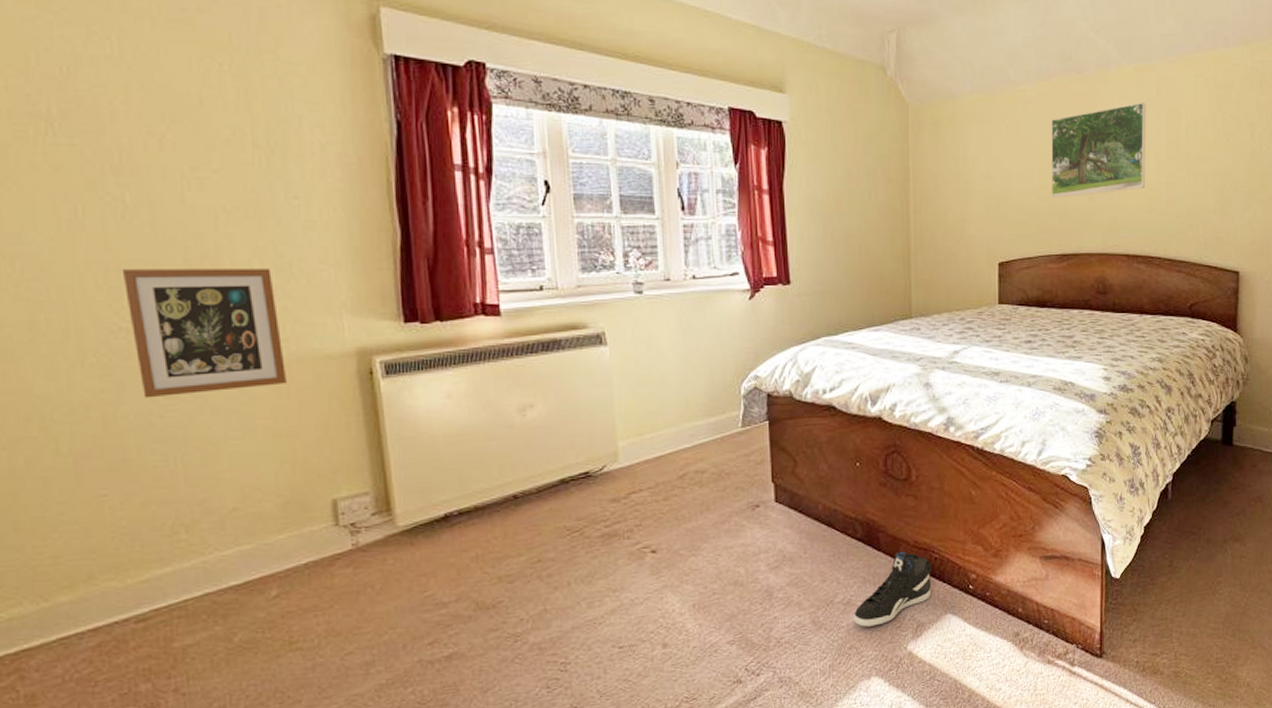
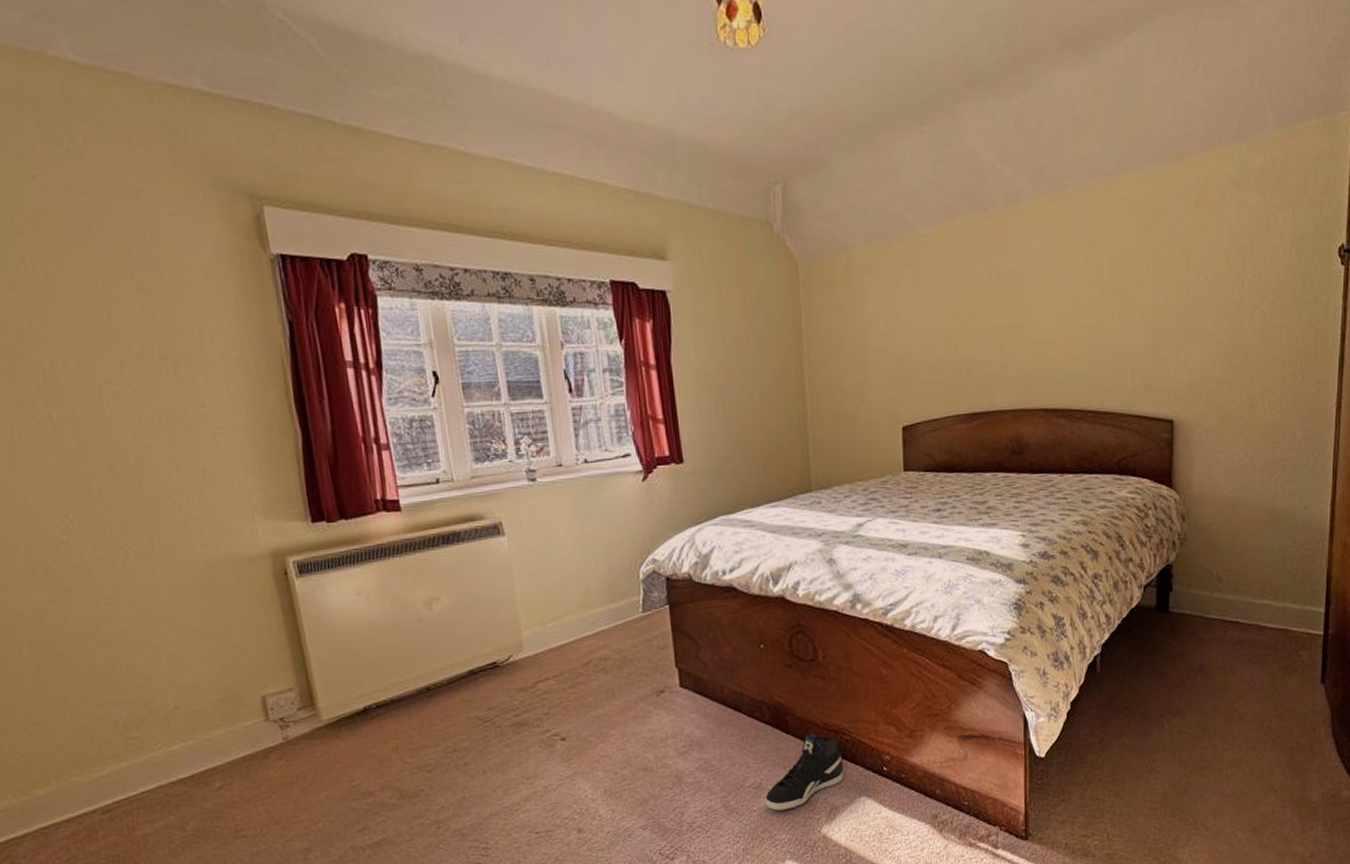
picture frame: present [121,268,287,399] -> none [56,476,211,606]
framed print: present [1050,102,1146,198] -> none [955,236,1064,352]

